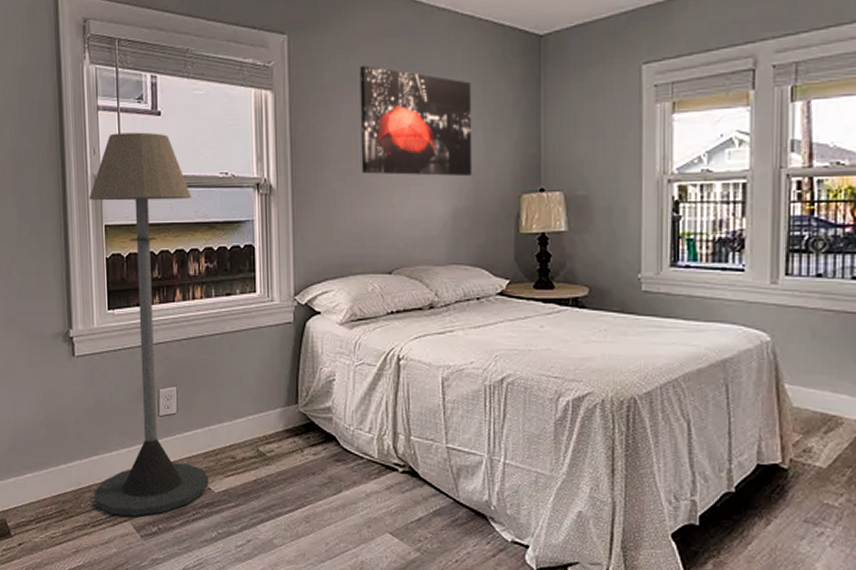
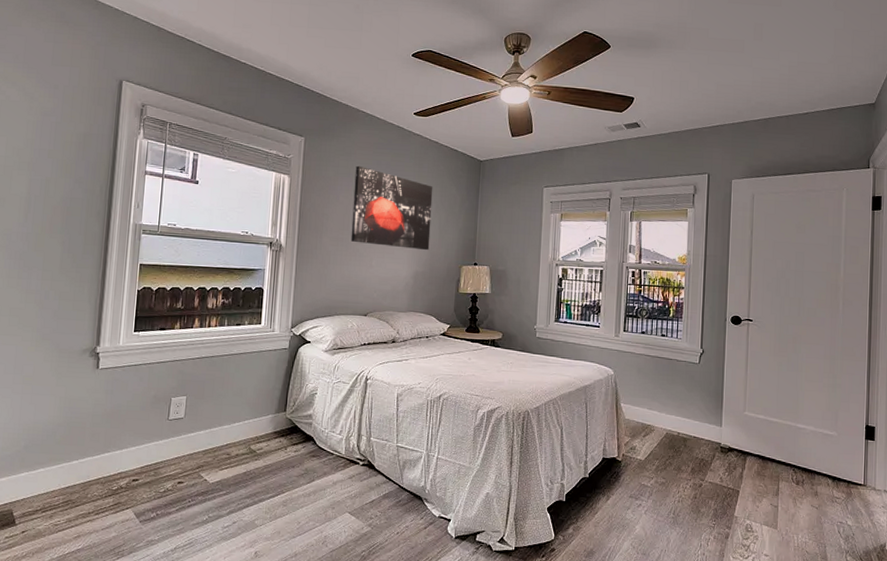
floor lamp: present [88,132,209,516] -> none [101,193,217,504]

